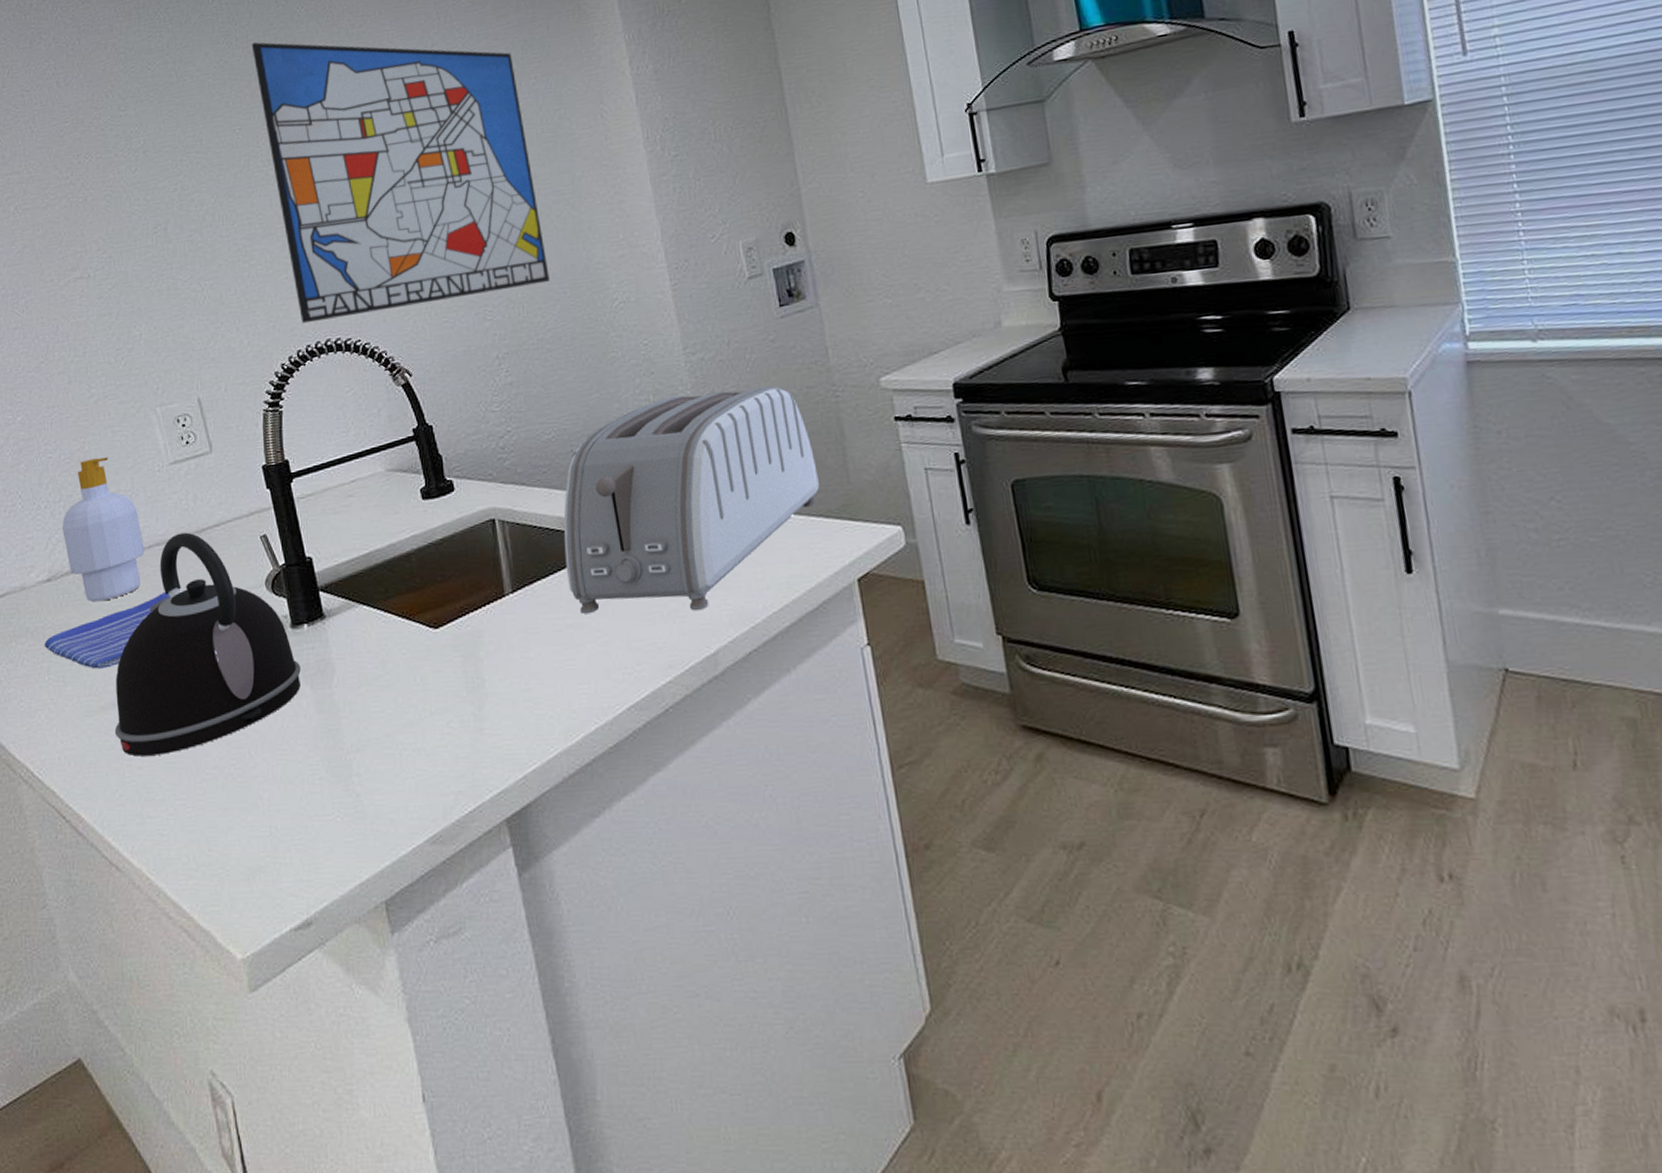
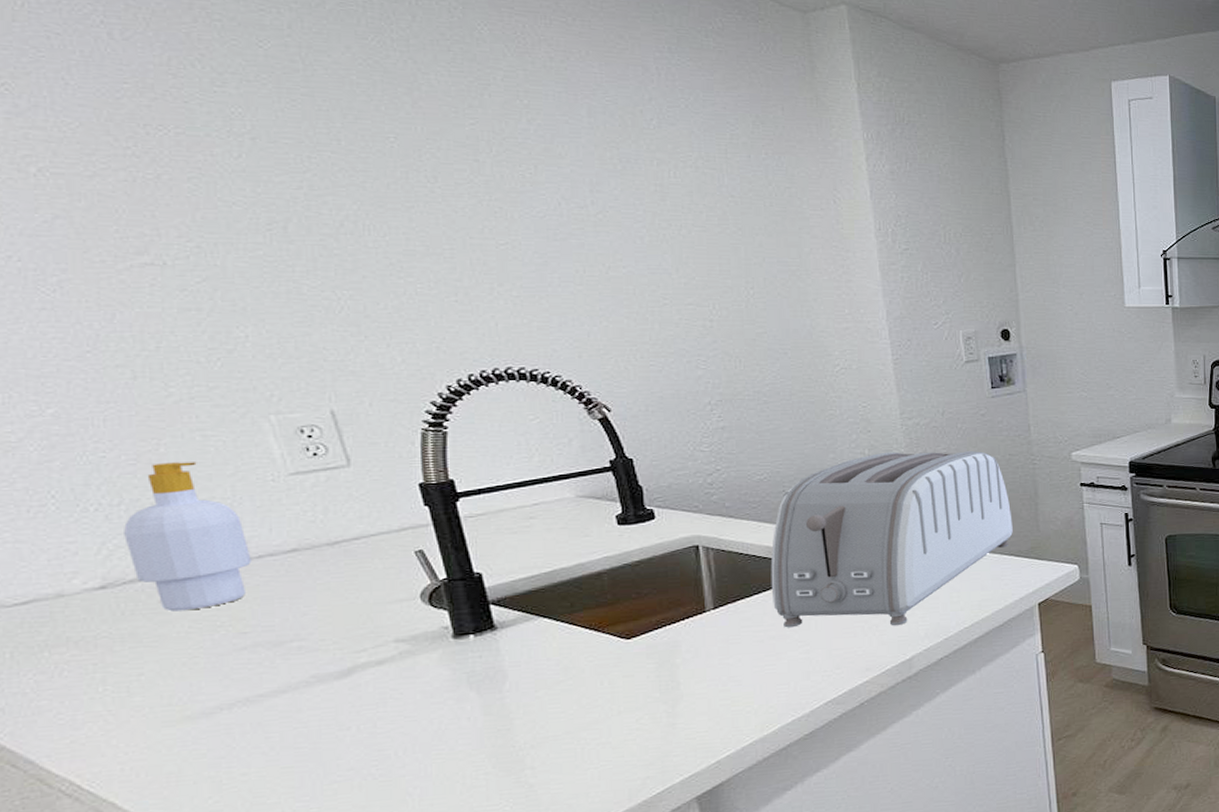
dish towel: present [44,591,170,669] -> none [96,602,289,679]
kettle: present [114,532,301,757] -> none [206,544,465,764]
wall art: present [251,42,550,324] -> none [413,48,770,349]

